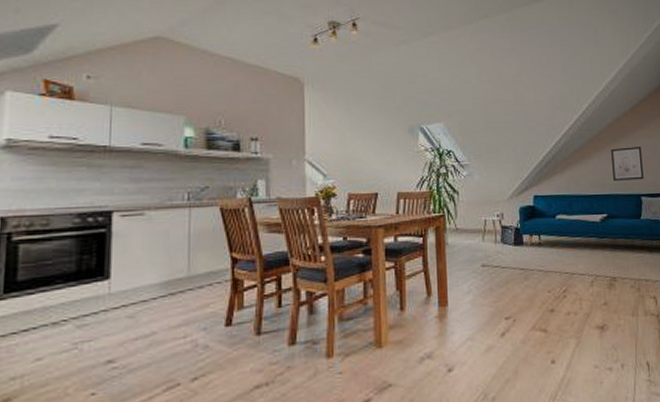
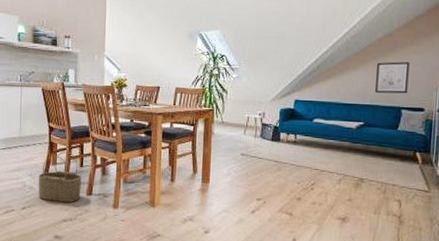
wicker basket: none [216,289,280,362] -> present [38,151,82,203]

